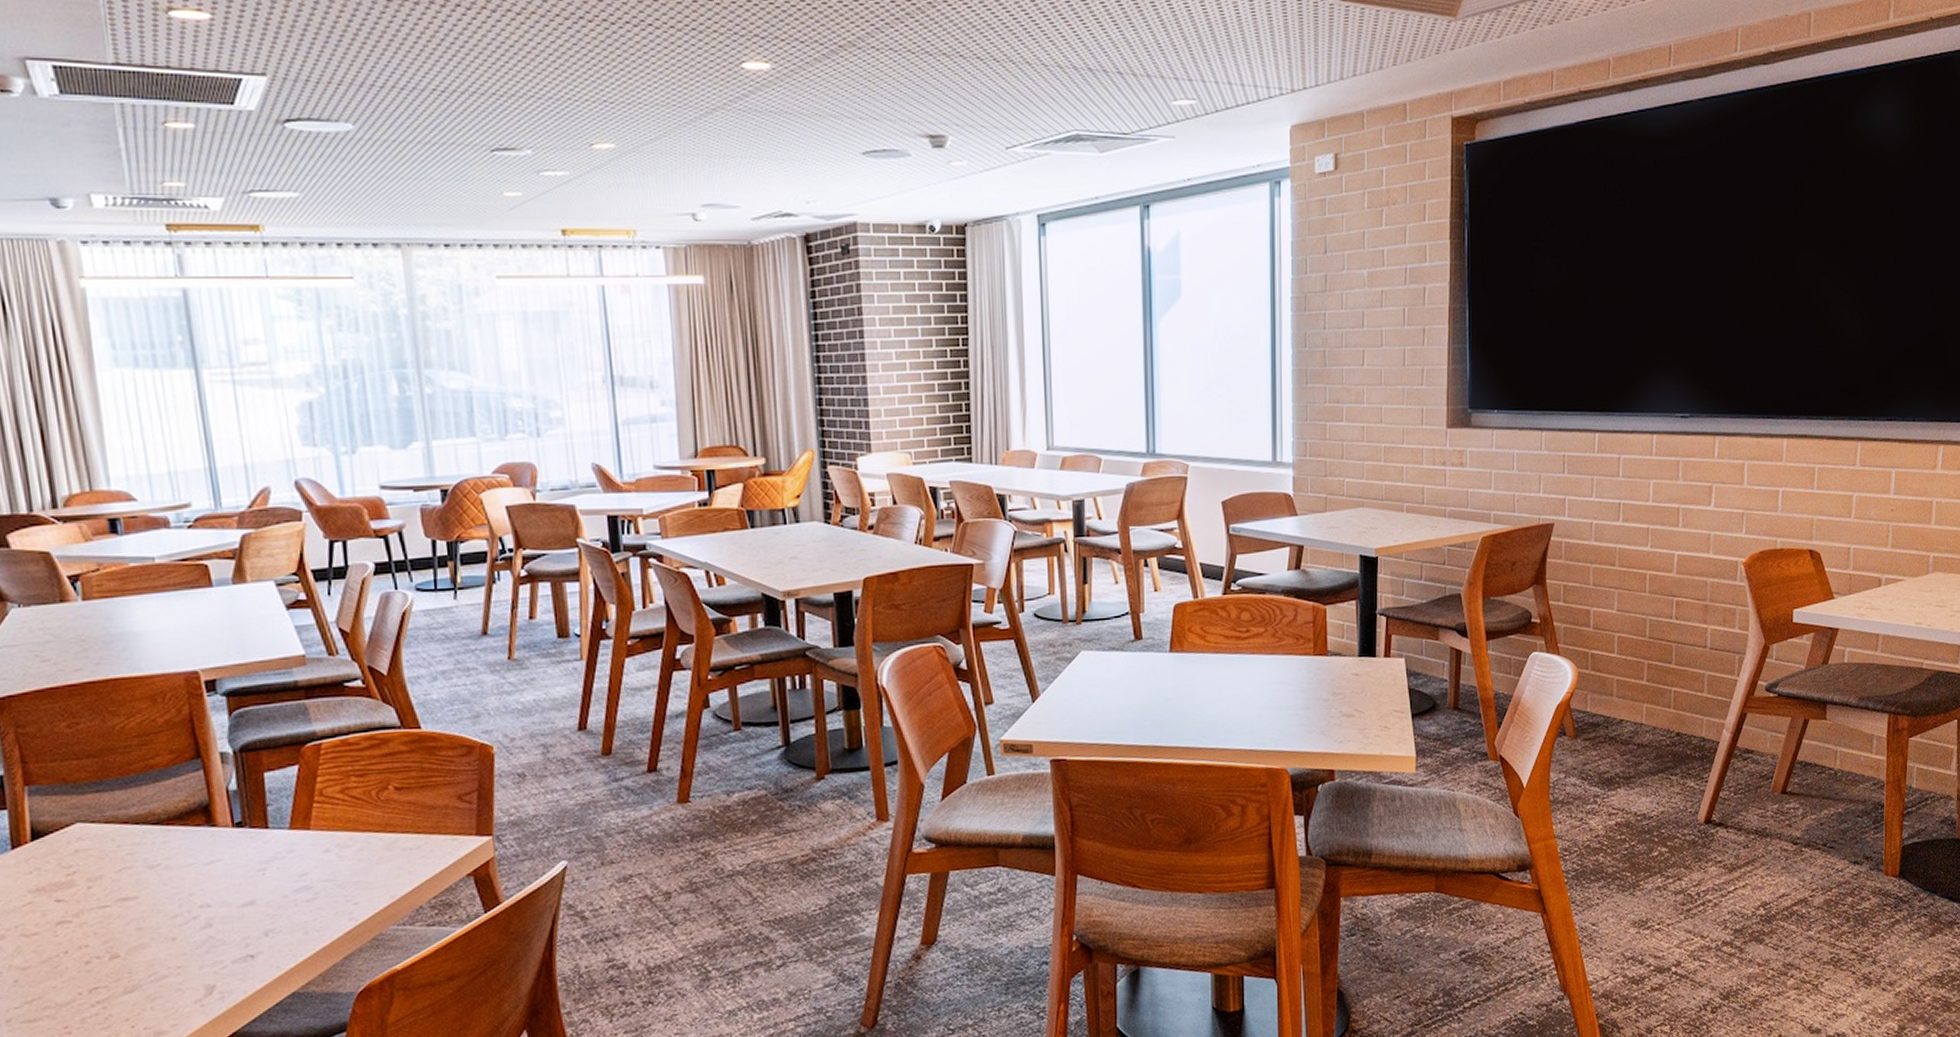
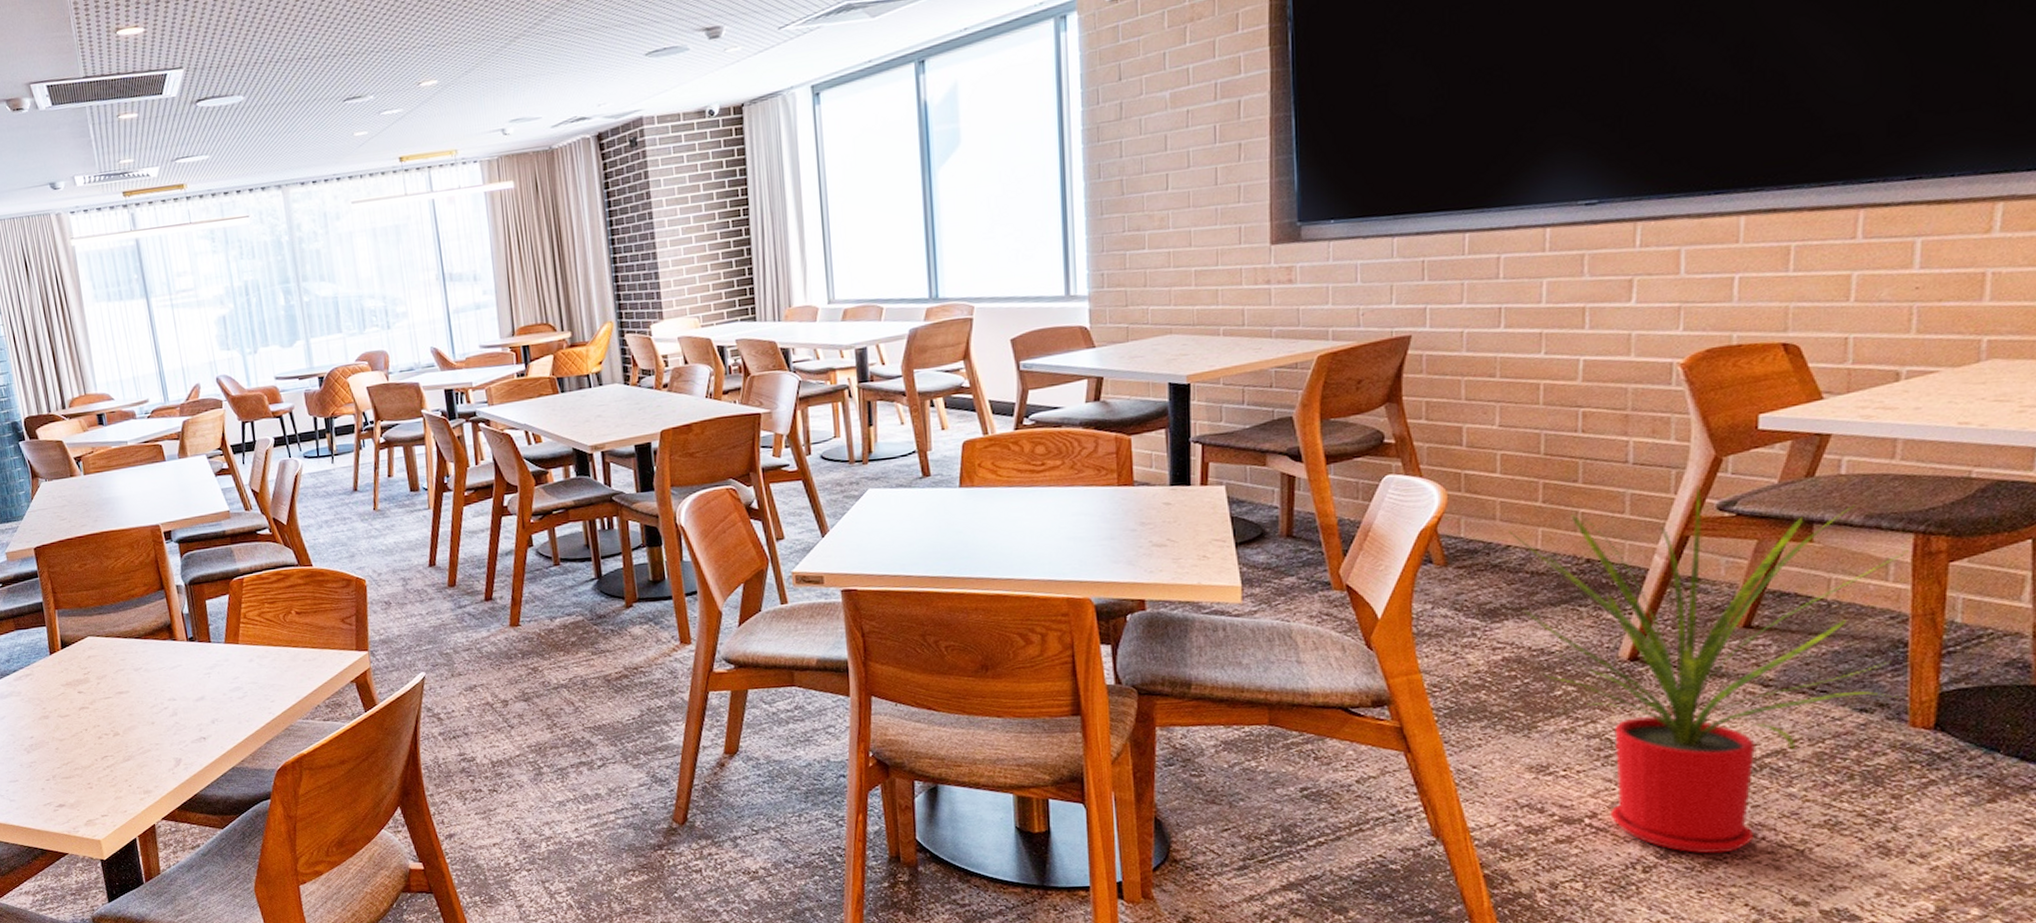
house plant: none [1622,669,1885,993] -> present [1509,485,1909,854]

